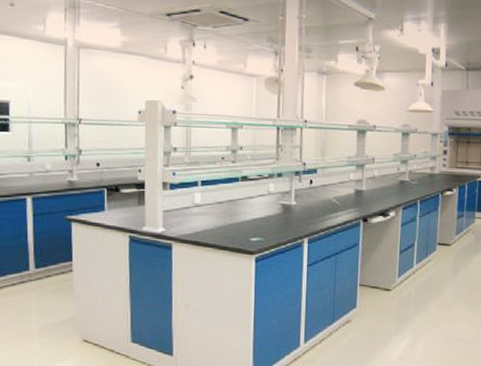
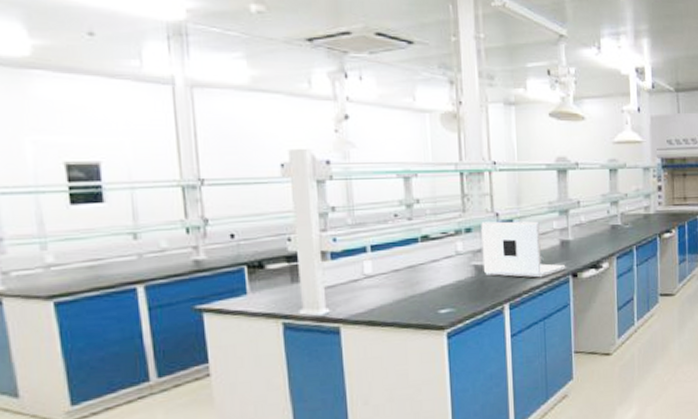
laptop: none [289,169,358,220] -> present [481,221,566,278]

